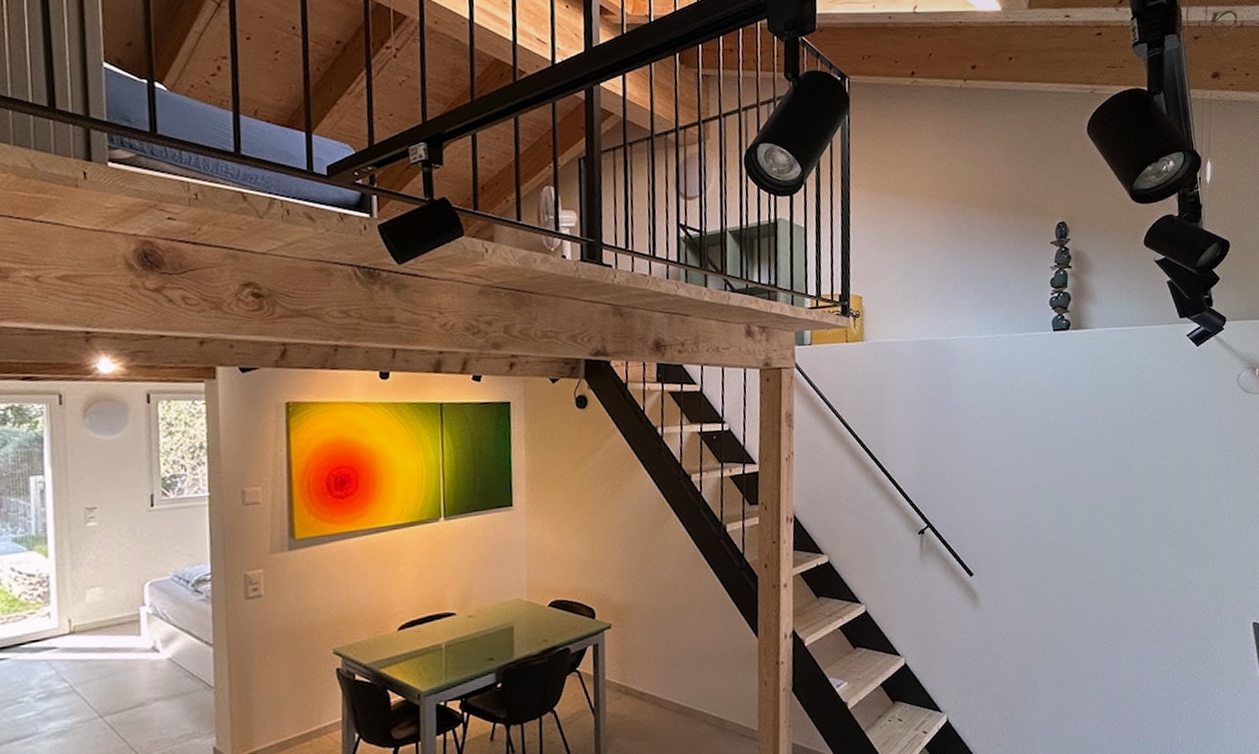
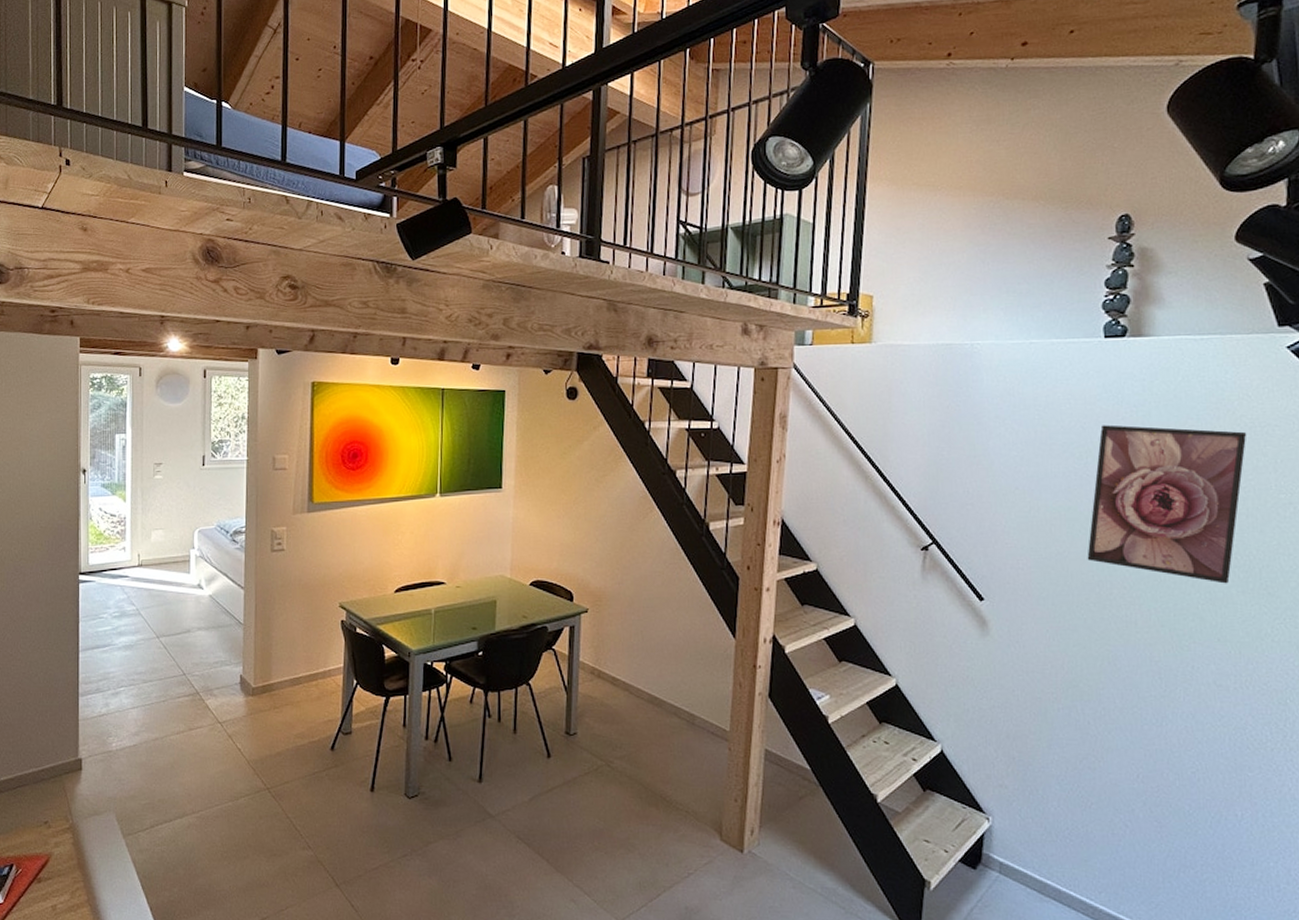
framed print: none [1052,408,1164,541] -> present [1087,424,1247,584]

